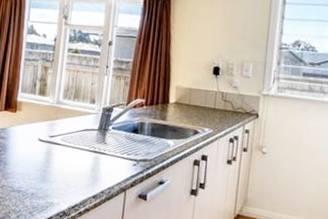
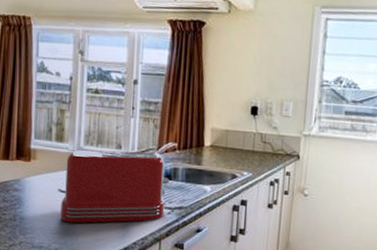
toaster: none [38,103,136,172] -> present [60,149,169,223]

